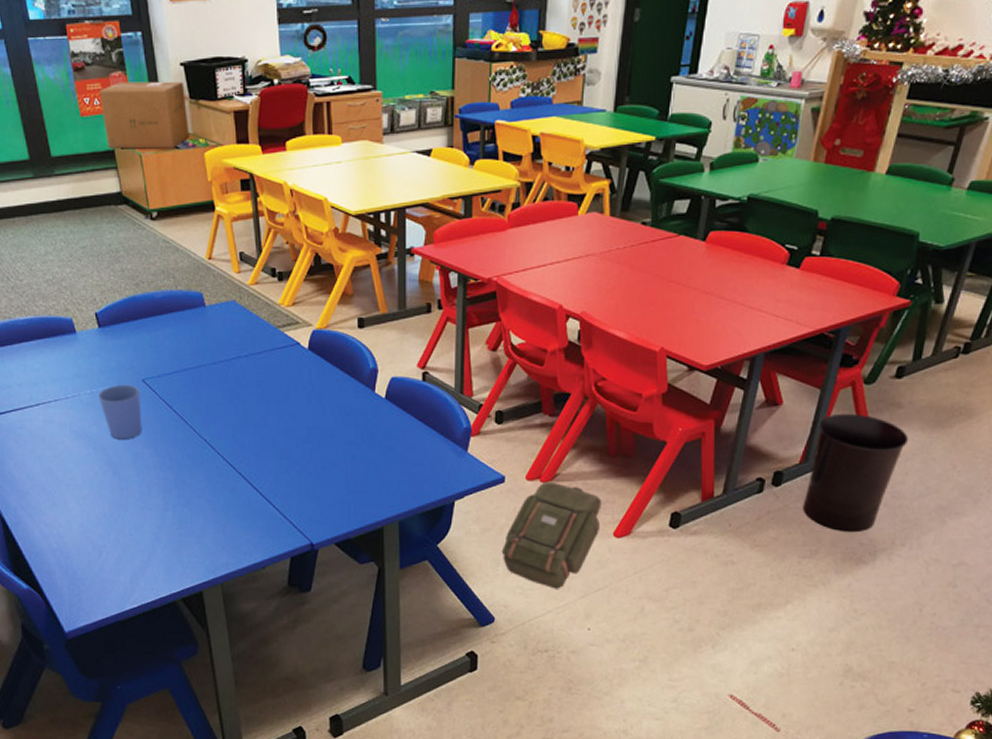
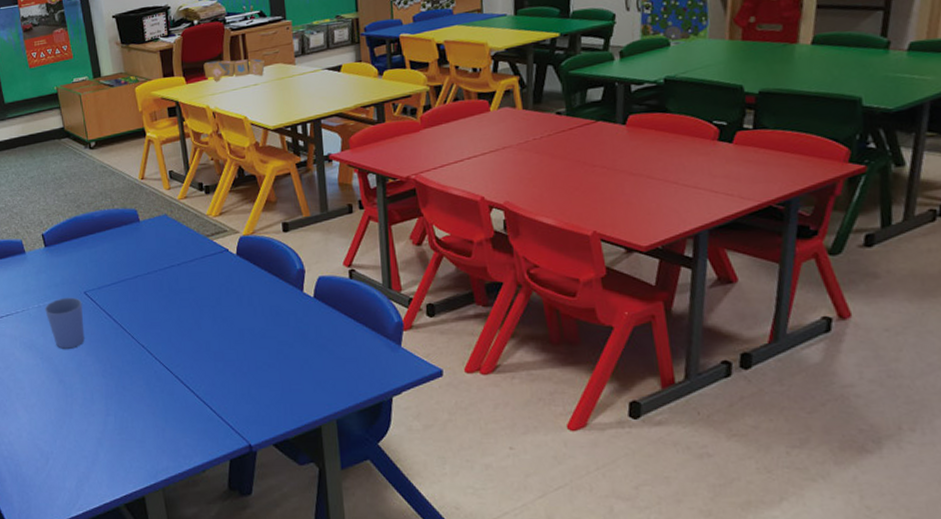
box: present [99,81,190,150] -> none [45,31,123,93]
toy blocks: none [282,129,351,155] -> present [203,58,266,82]
backpack: present [501,481,602,589] -> none [446,373,551,488]
waste bin: present [802,413,909,533] -> none [781,286,895,418]

